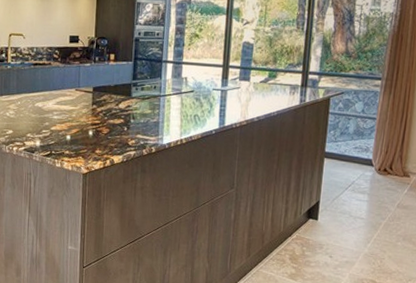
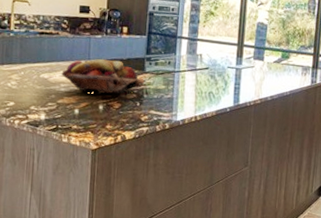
fruit basket: none [54,86,131,121] -> present [61,59,144,96]

